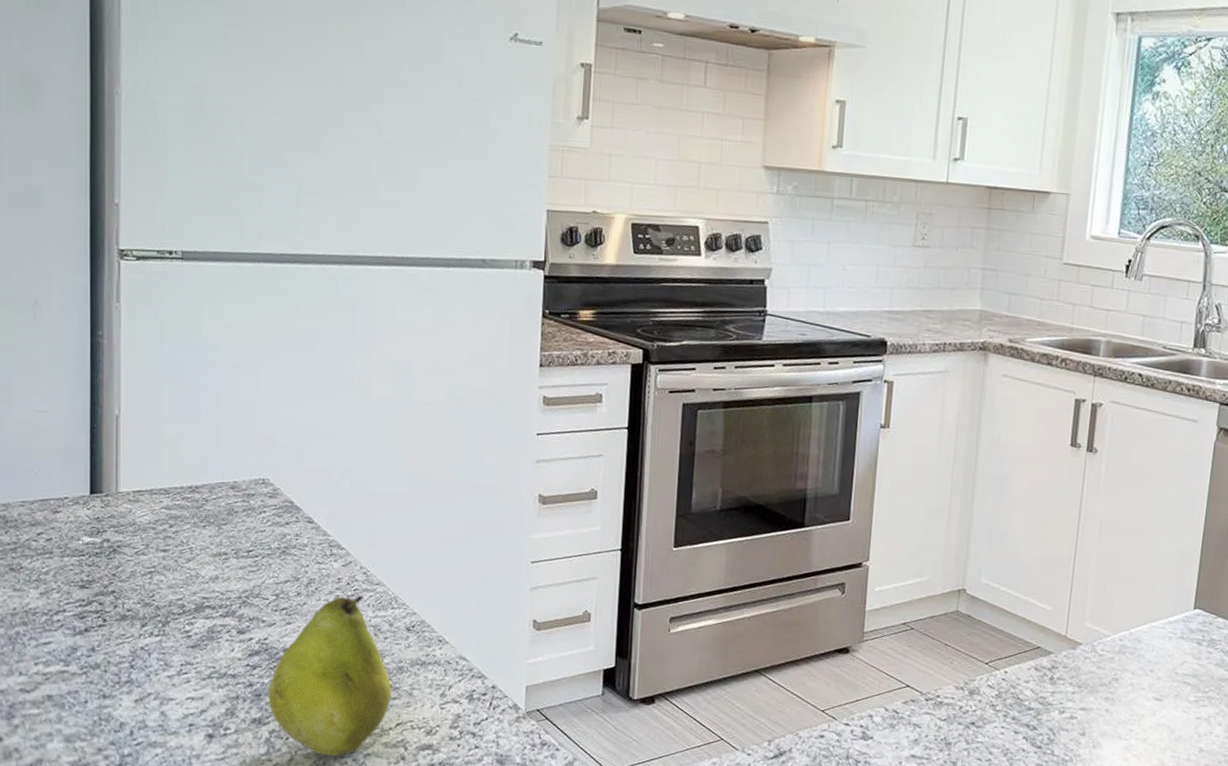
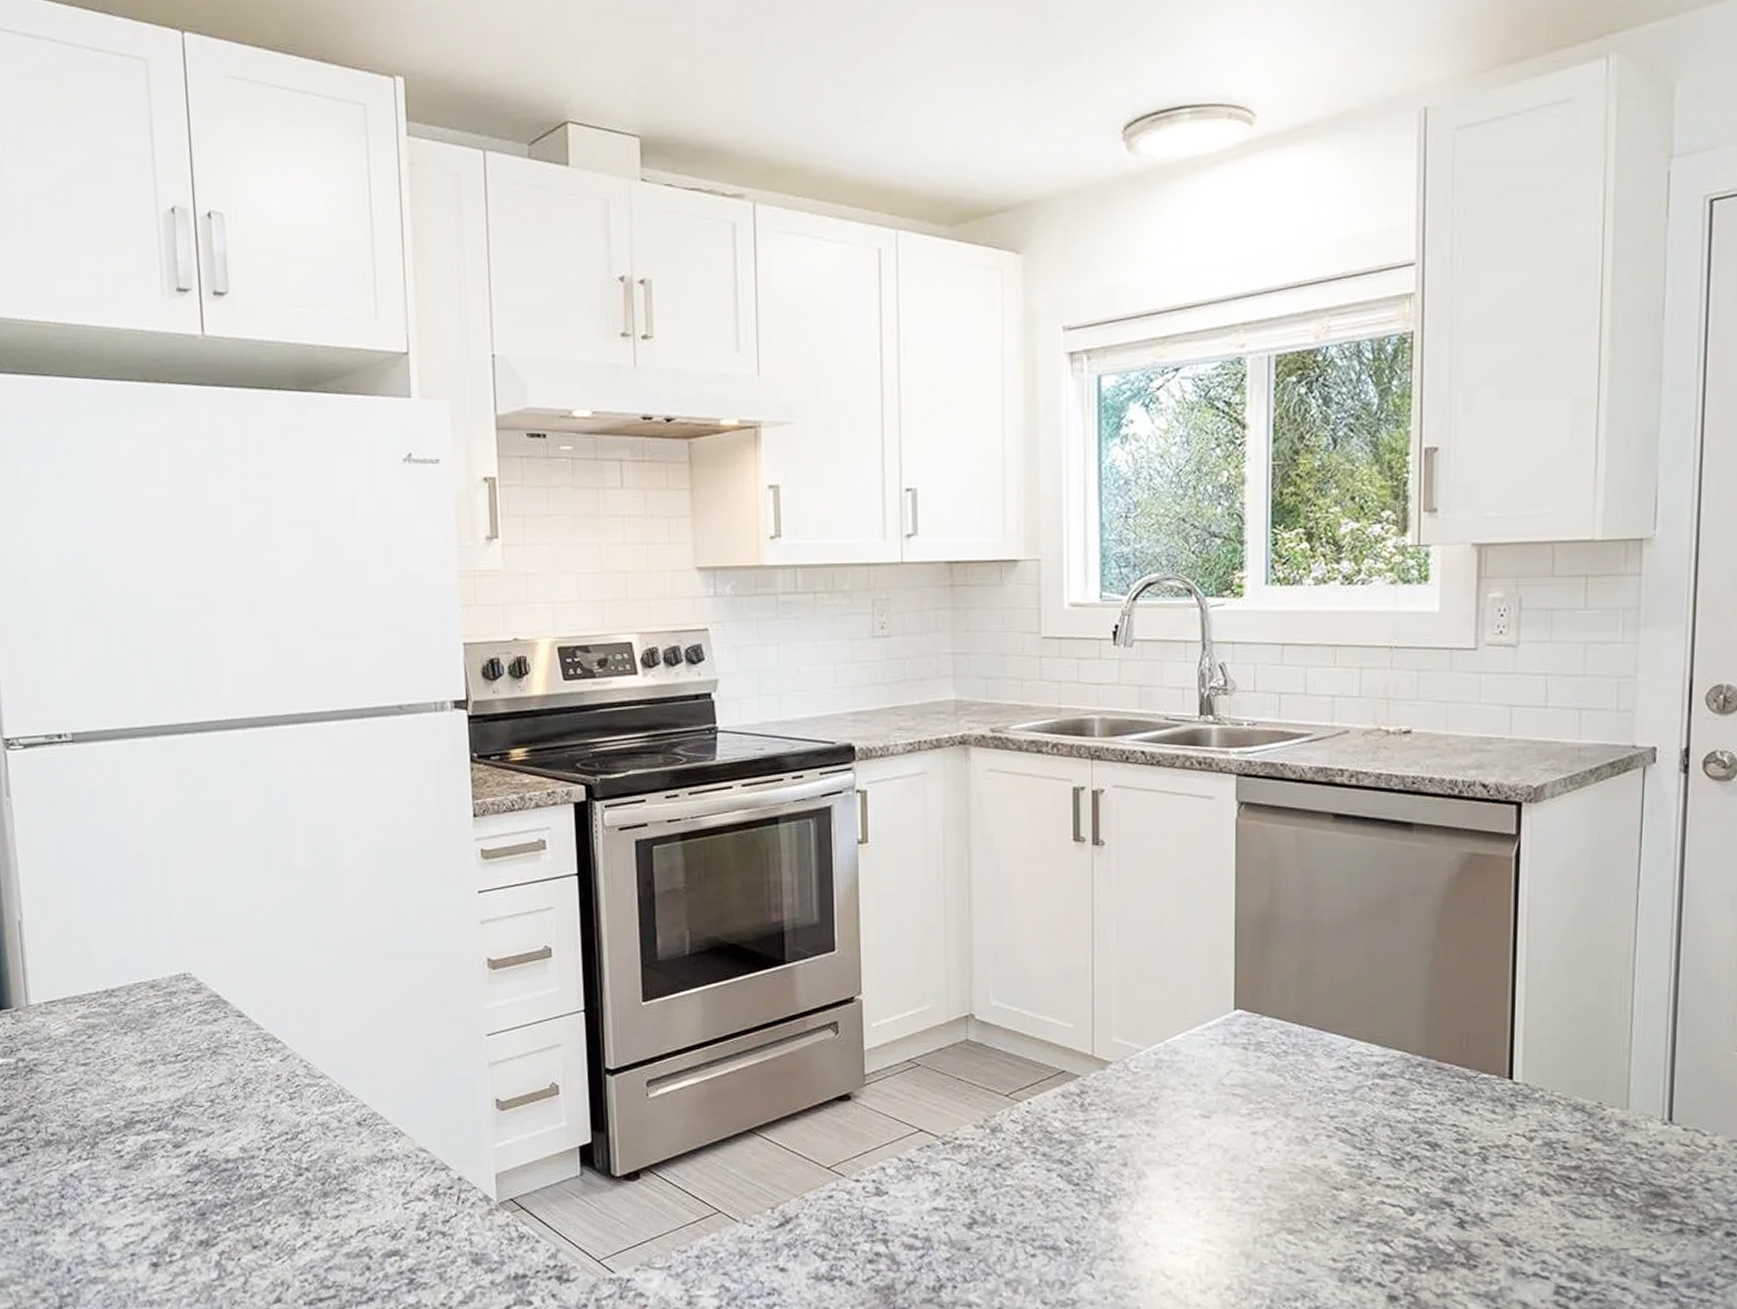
fruit: present [268,595,392,757] -> none [213,1091,350,1275]

